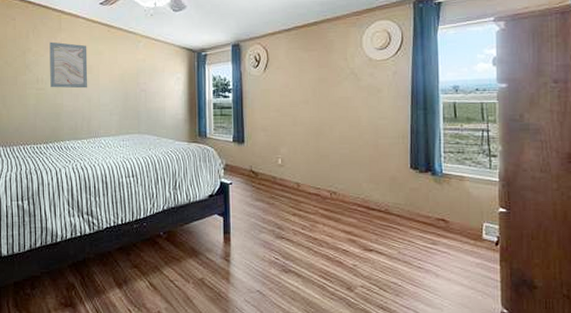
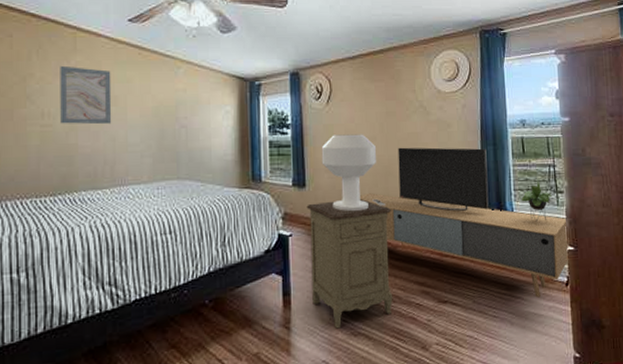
nightstand: none [245,155,321,265] -> present [306,199,393,329]
table lamp: none [258,98,309,166] -> present [321,134,377,212]
media console: none [292,110,501,254] -> present [359,147,570,298]

